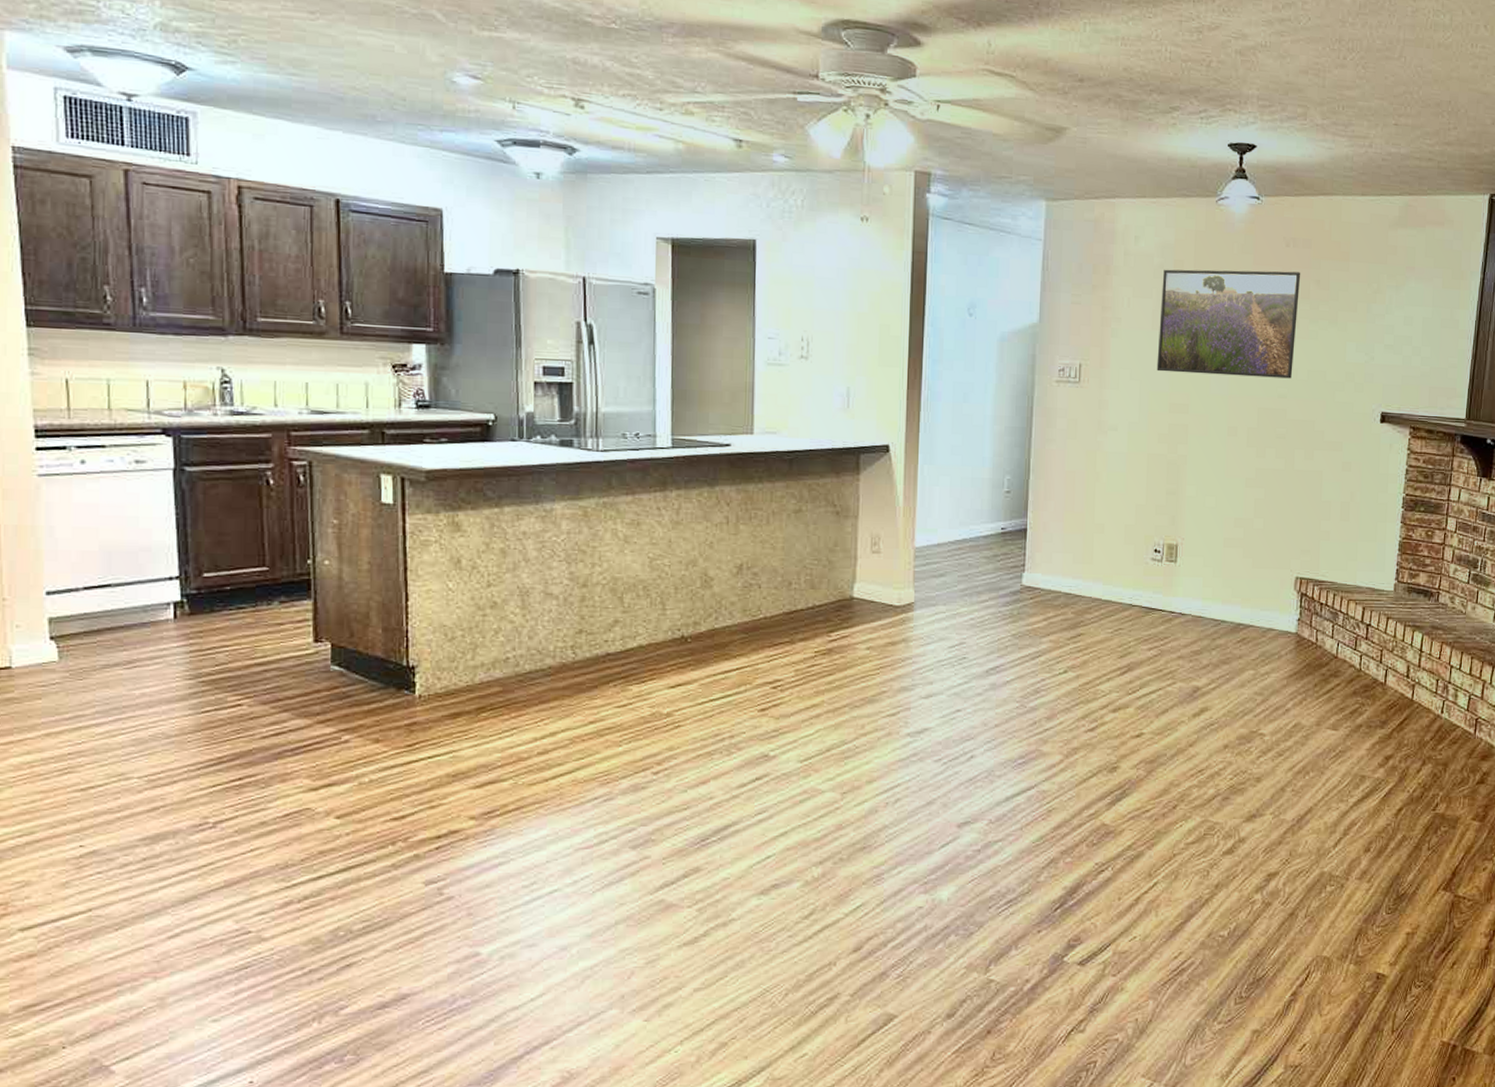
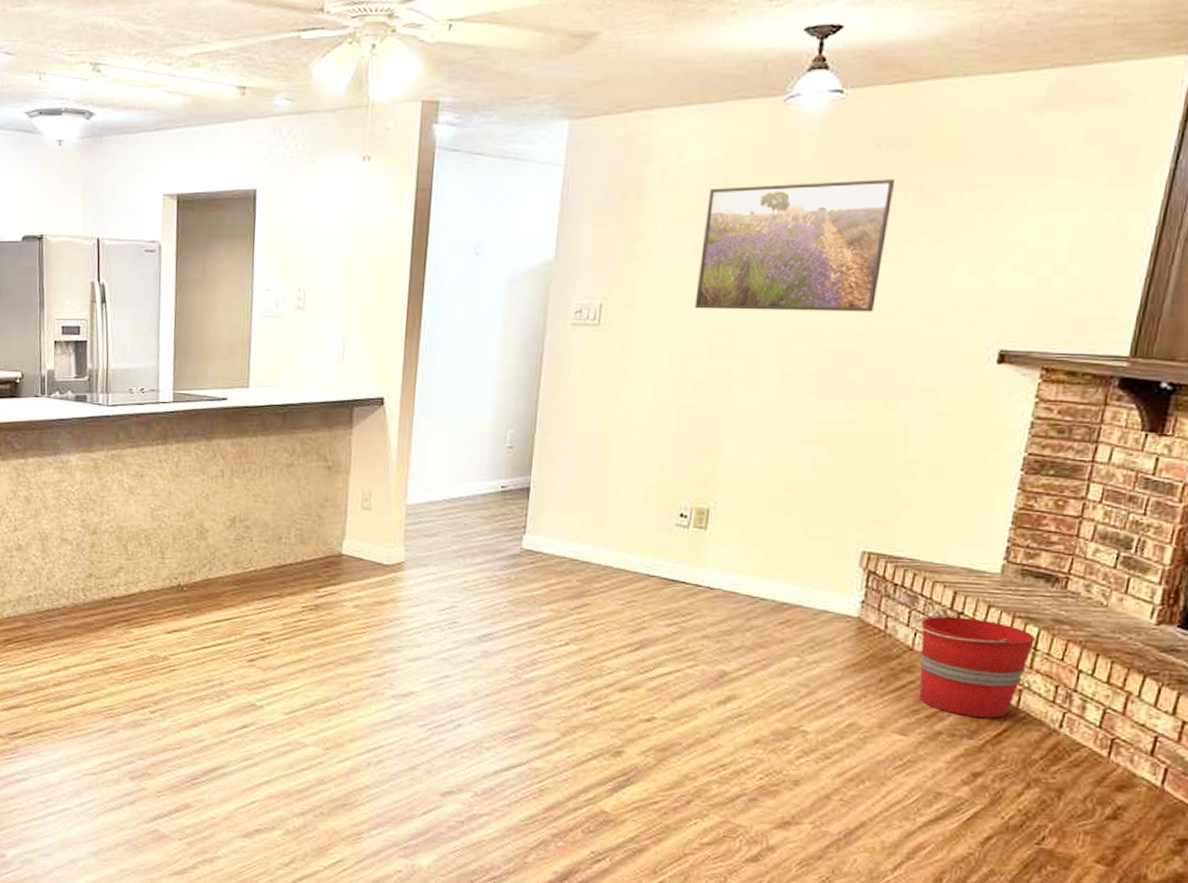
bucket: none [1338,626,1420,710] -> present [916,613,1035,718]

